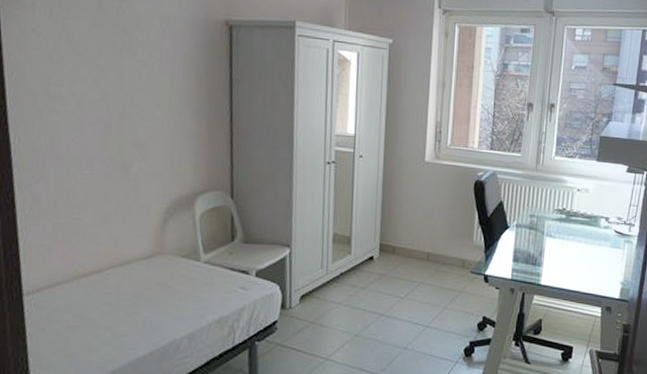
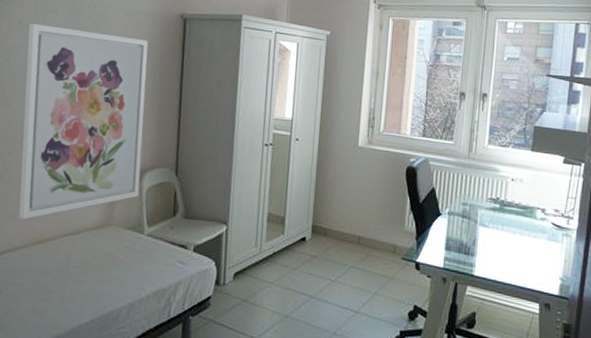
wall art: none [45,31,192,252] -> present [18,23,149,219]

